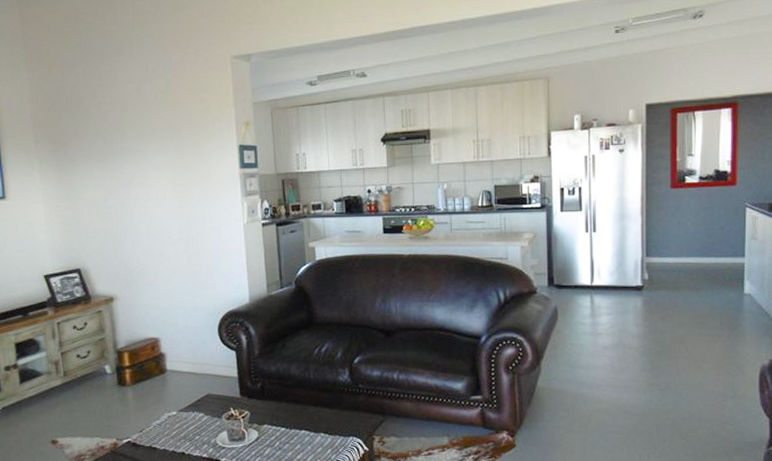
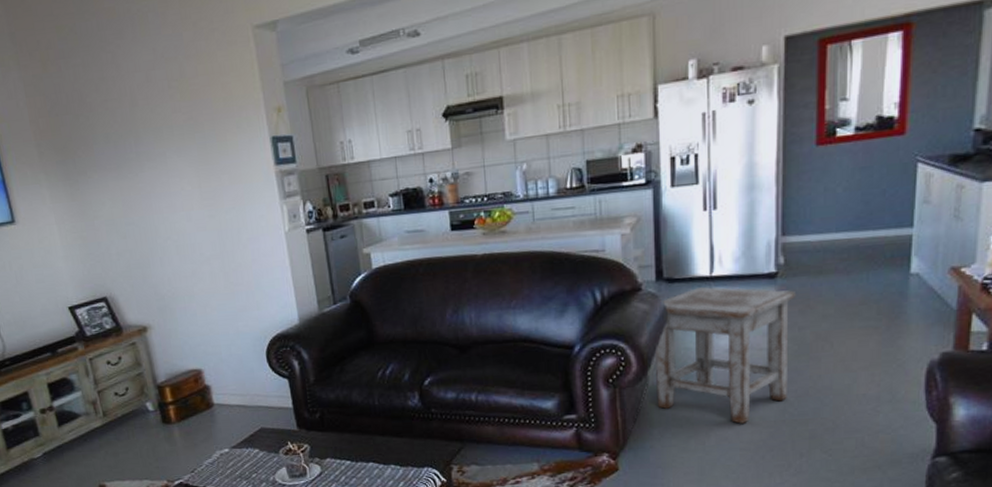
stool: none [546,293,658,411] -> present [655,286,797,424]

